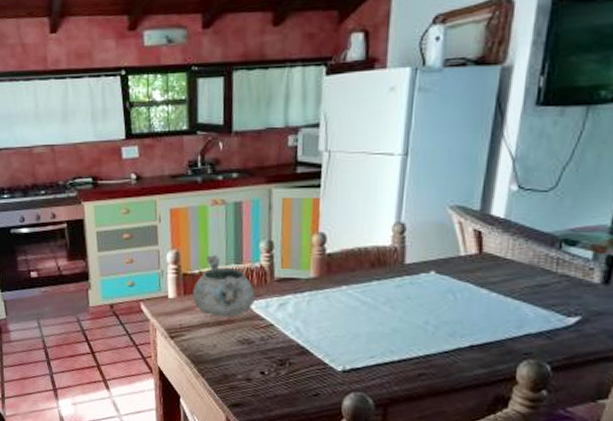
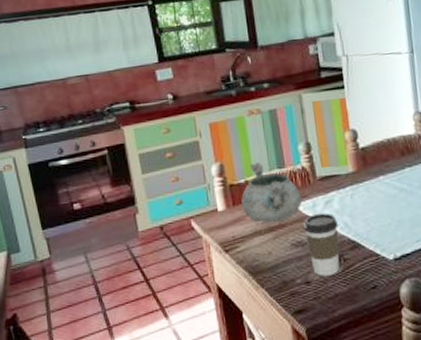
coffee cup: none [253,314,289,377] -> present [303,213,340,276]

